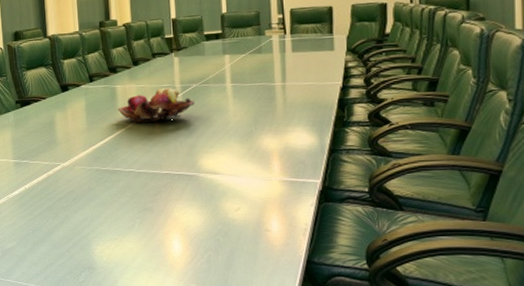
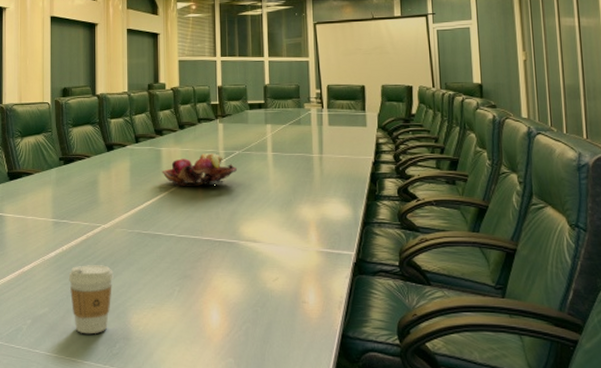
coffee cup: none [32,201,76,265] -> present [68,265,113,334]

